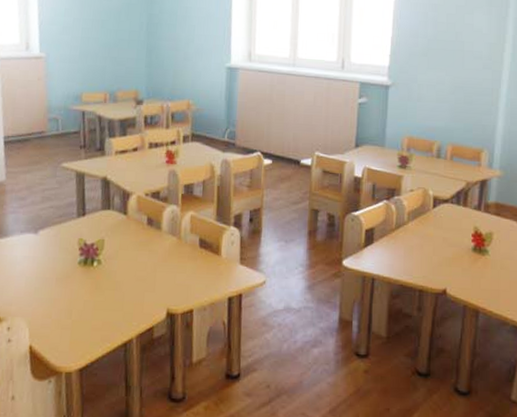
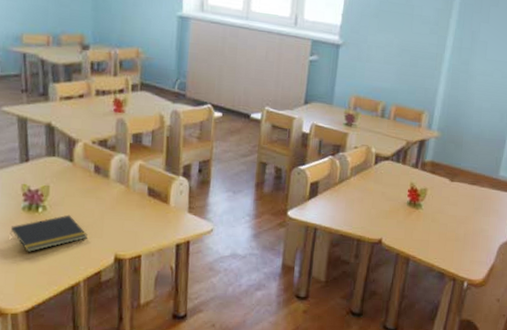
notepad: none [66,268,140,307] -> present [10,214,88,252]

